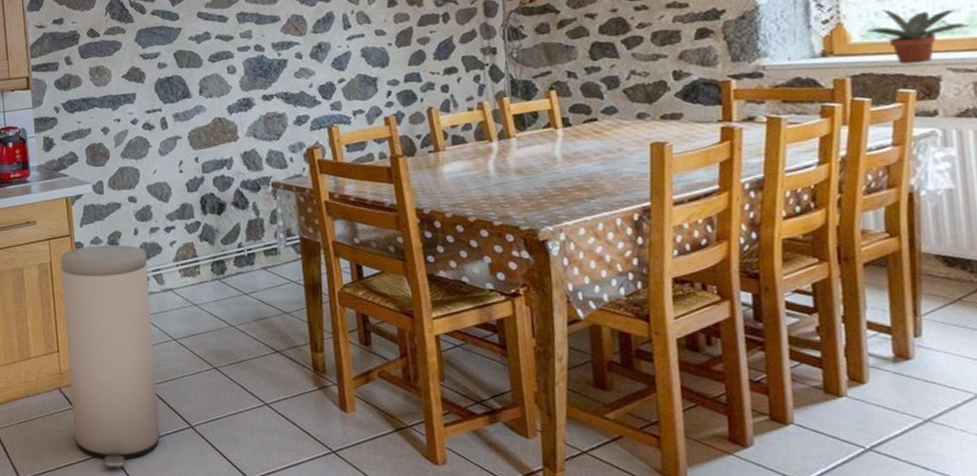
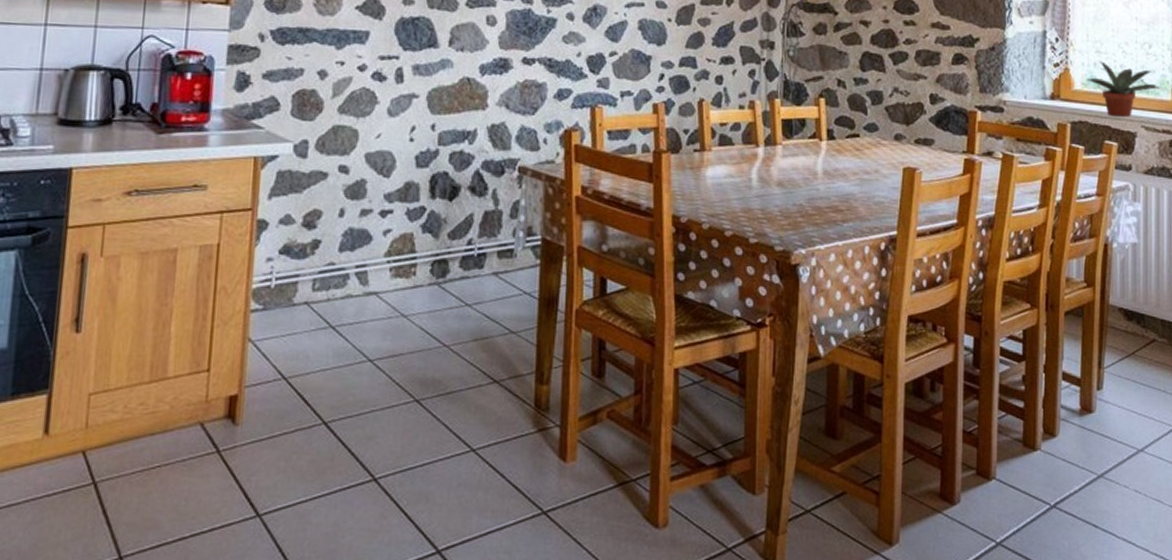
pedal bin: present [60,244,161,467] -> none [211,226,351,536]

